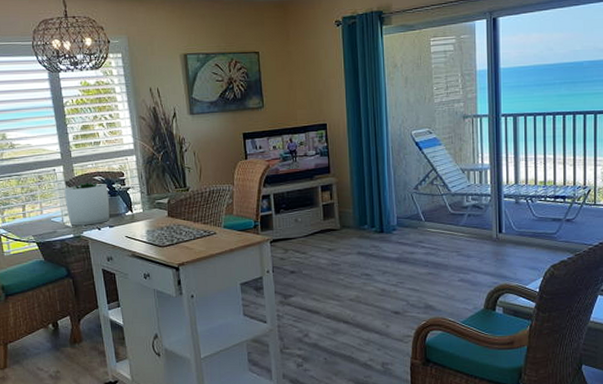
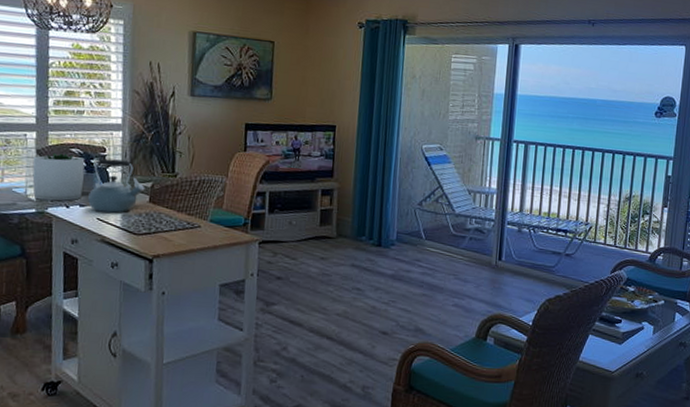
kettle: none [115,181,163,230] -> present [88,158,145,213]

